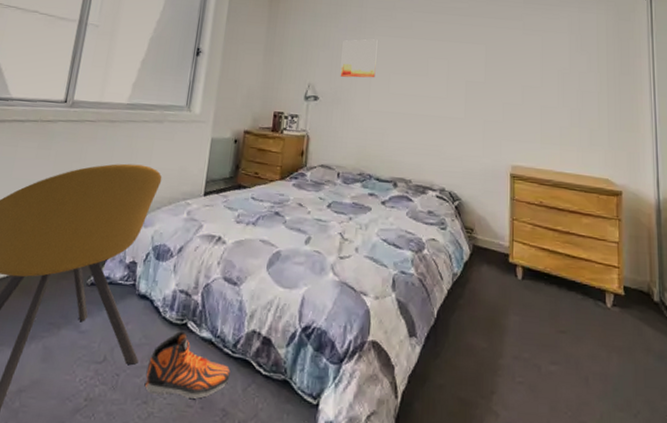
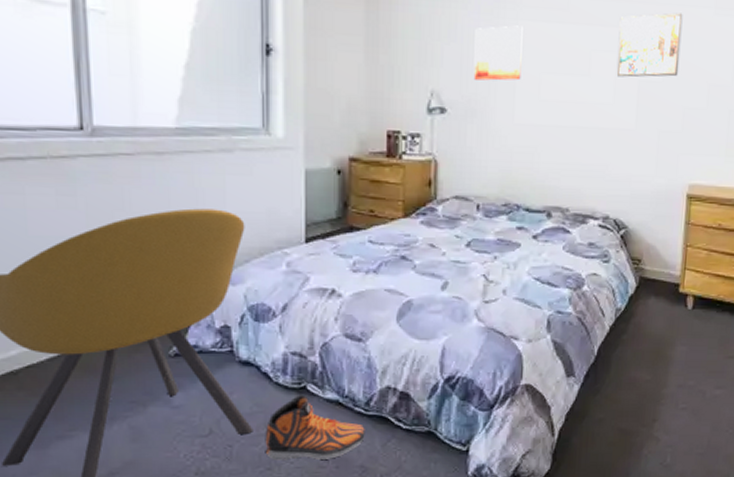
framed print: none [448,32,498,79] -> present [616,13,683,78]

